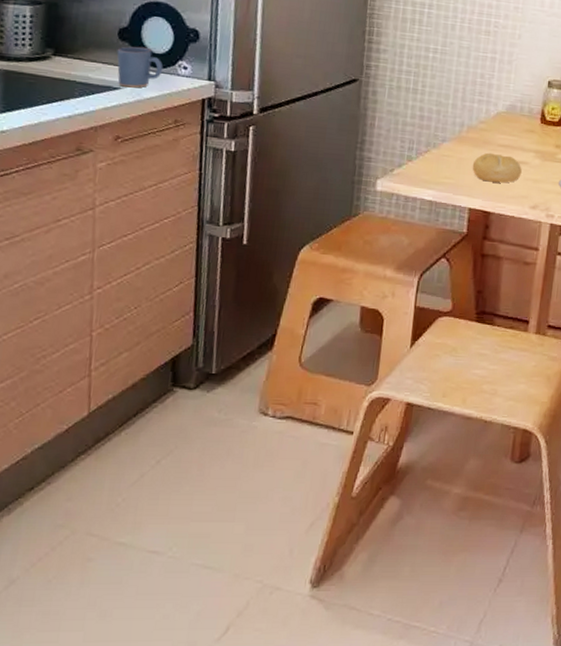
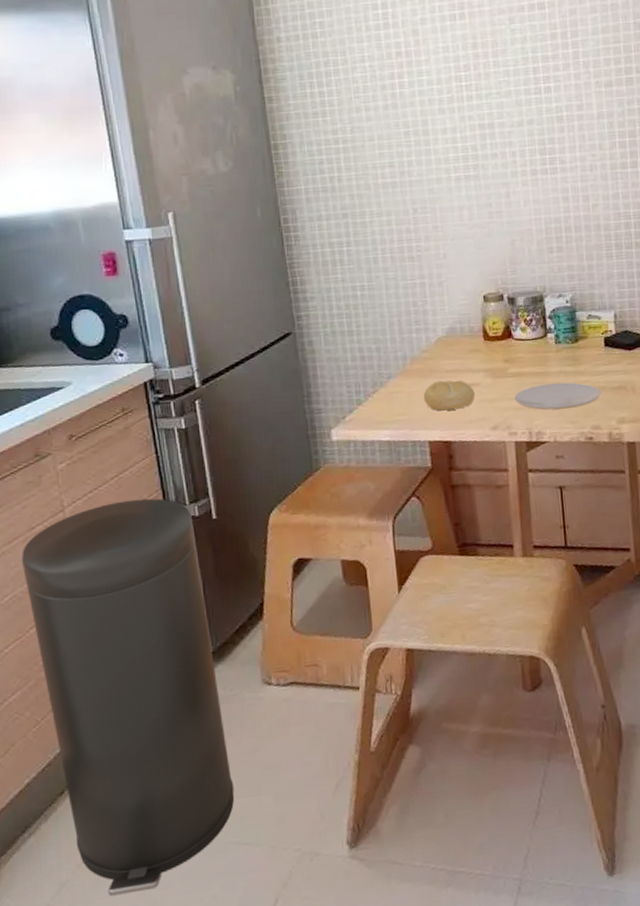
pedal bin: none [35,210,223,600] -> present [22,498,234,896]
mug: present [116,46,164,88] -> none [53,342,101,386]

